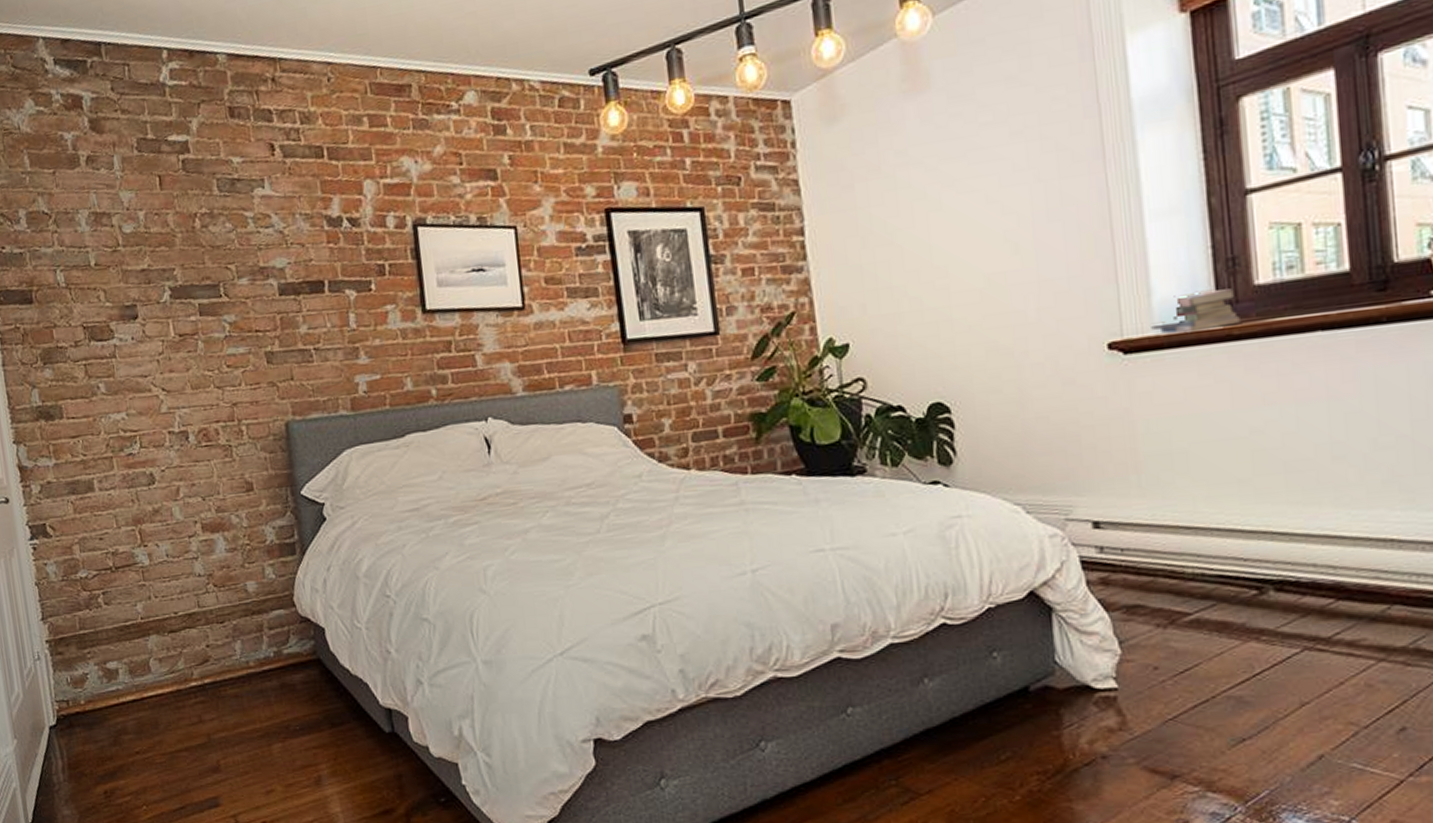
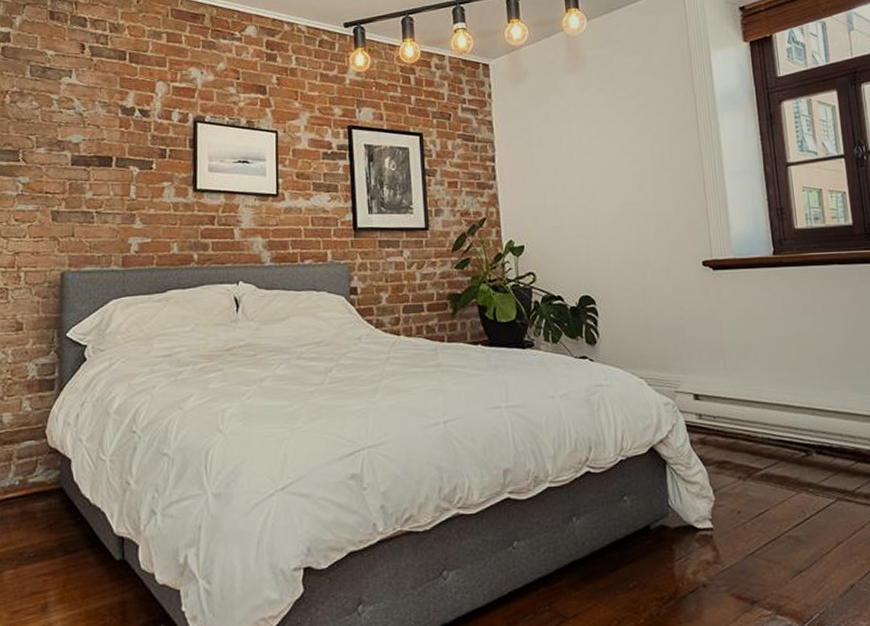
books: present [1151,288,1240,334] -> none [730,230,787,258]

